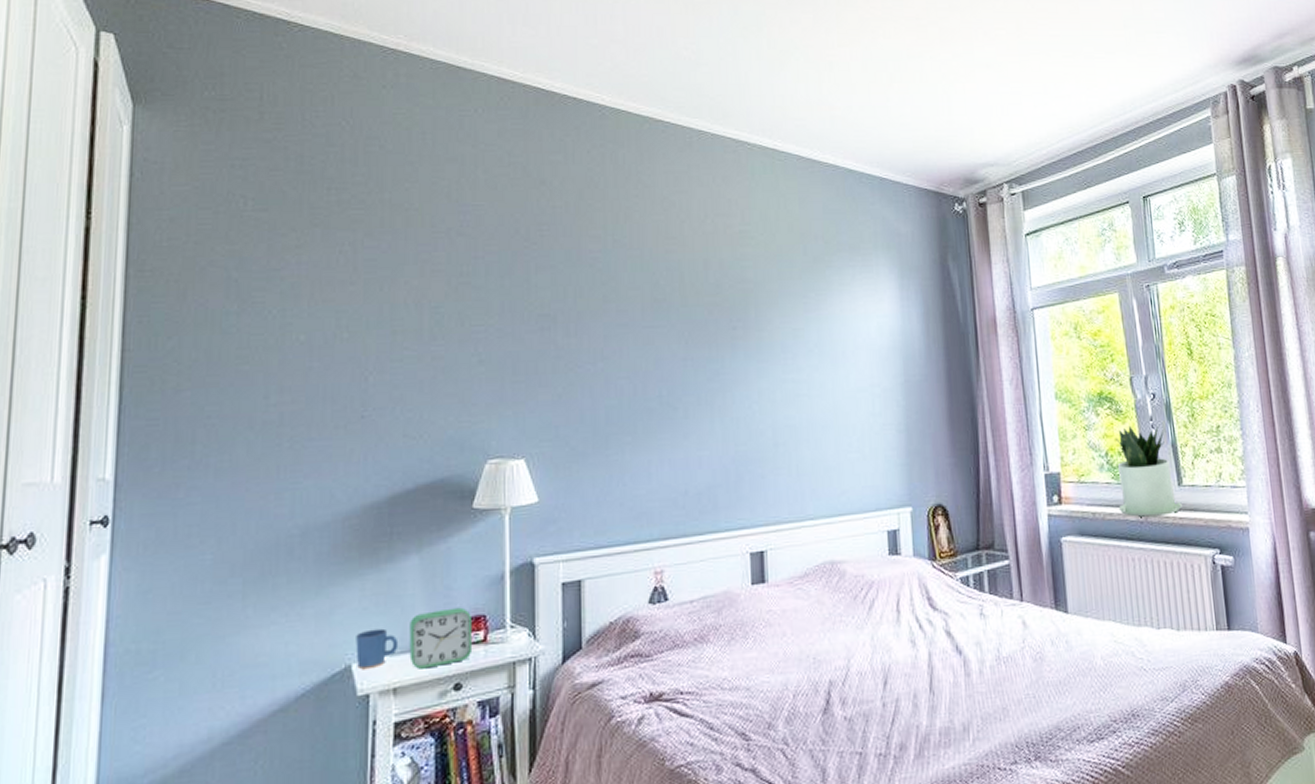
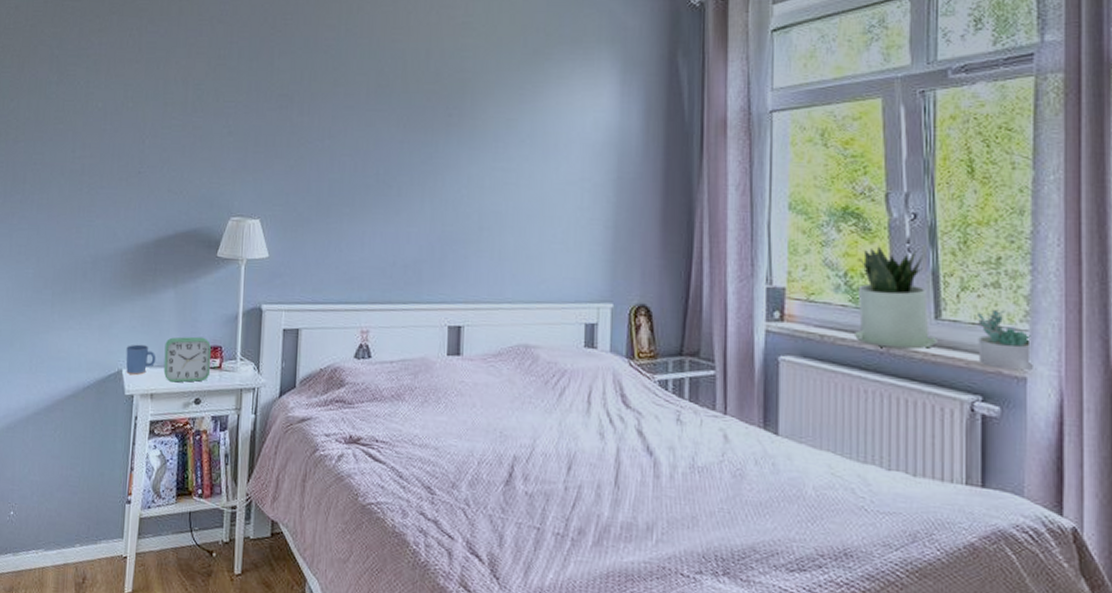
succulent plant: none [1208,471,1255,523] -> present [978,309,1037,371]

